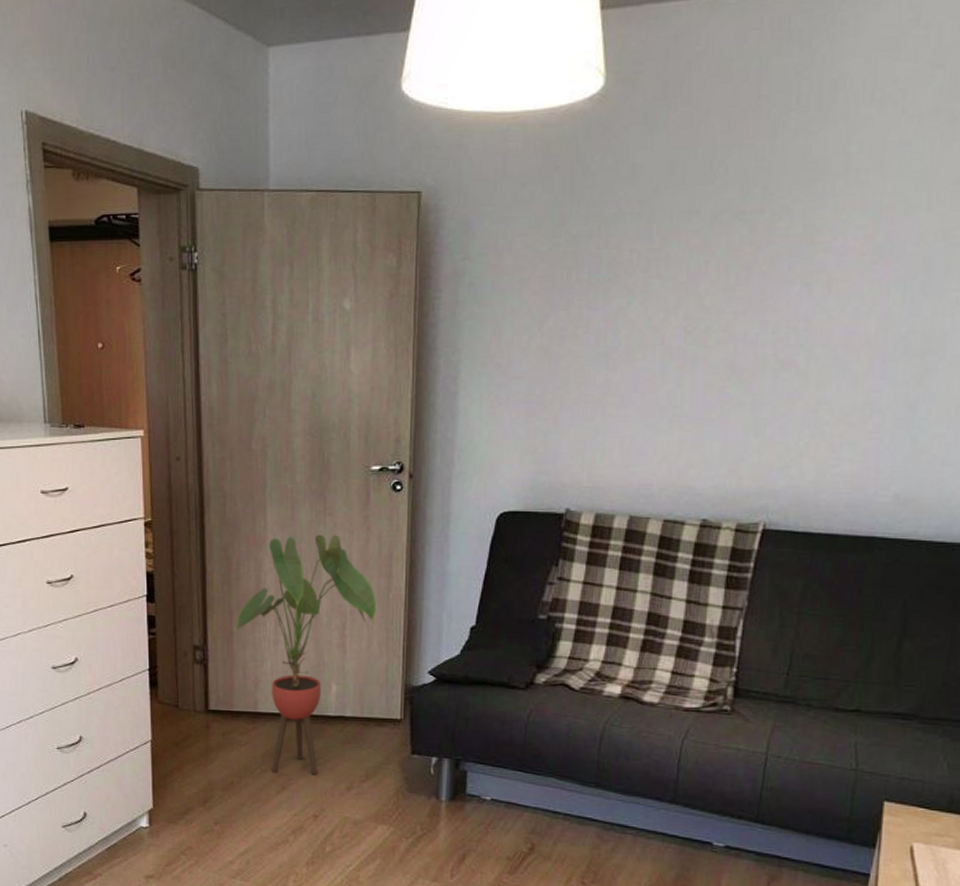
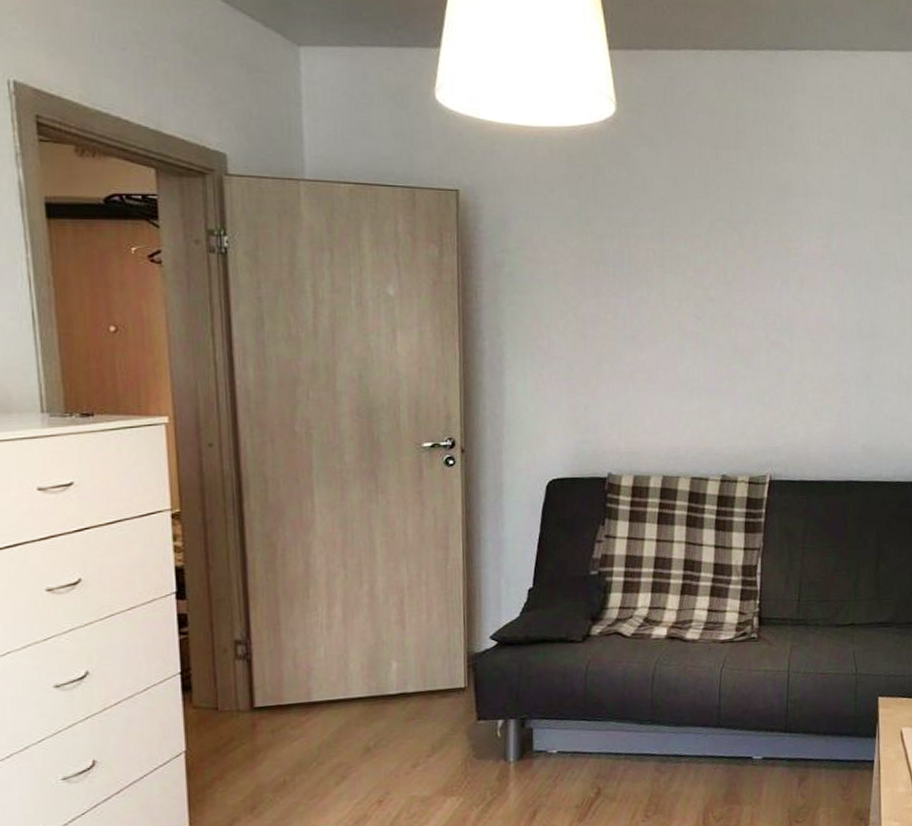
house plant: present [232,534,377,775] -> none [279,511,435,763]

